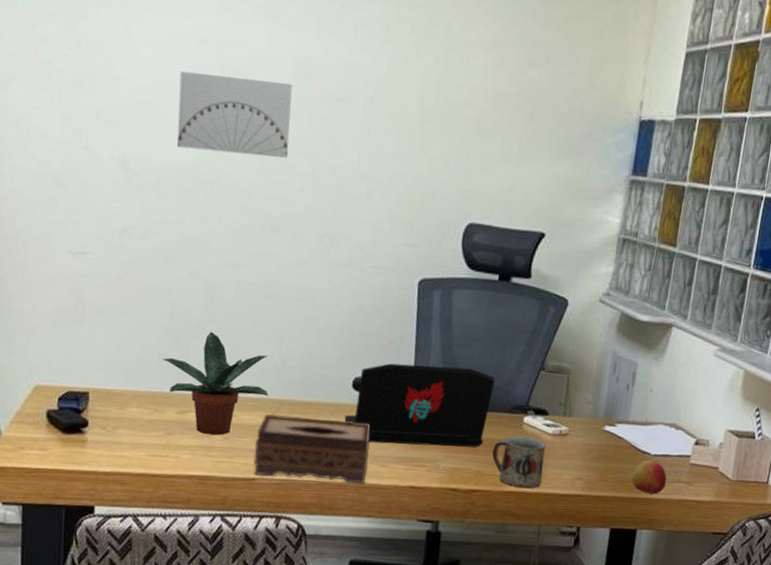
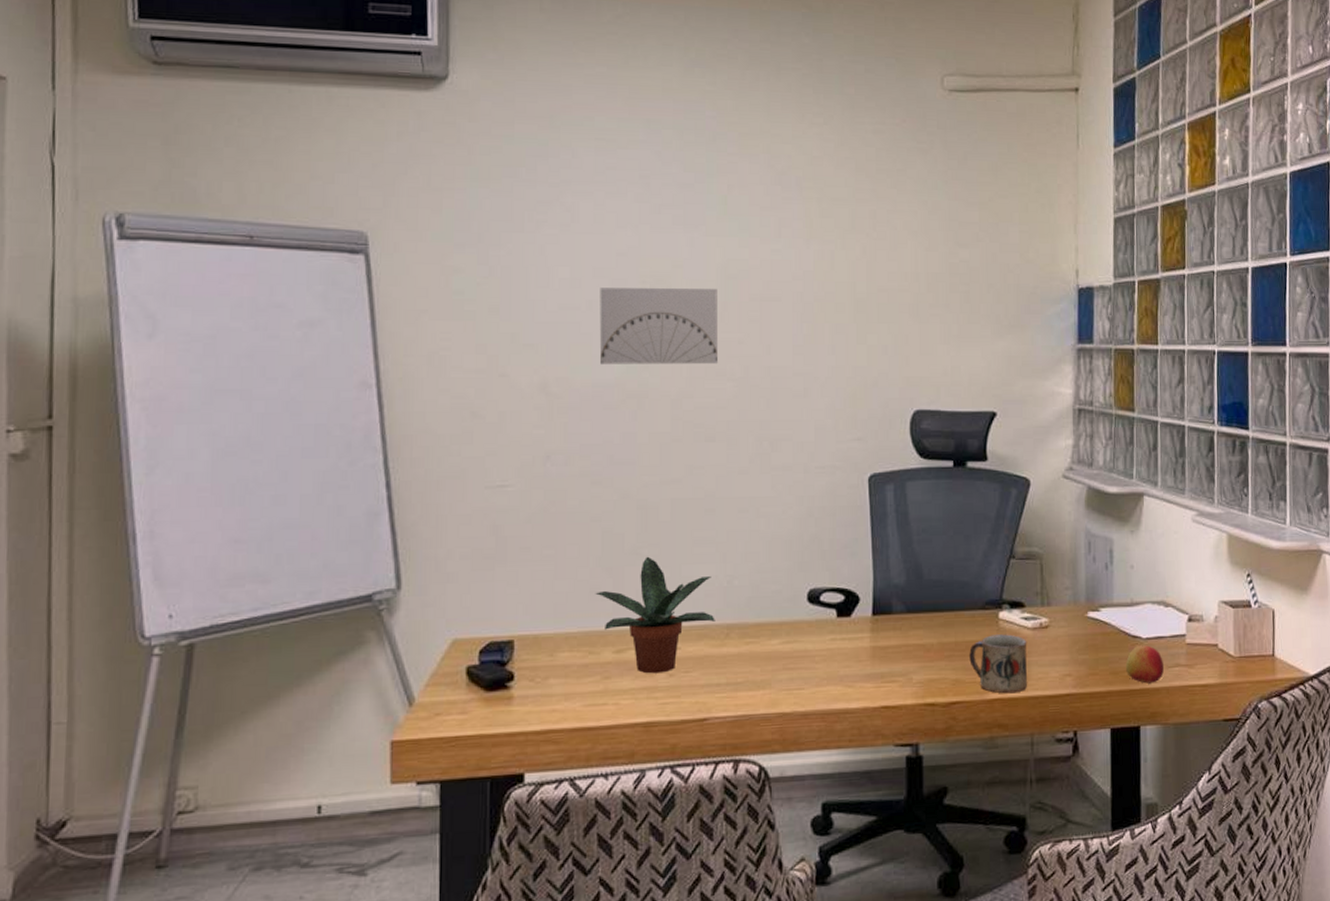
tissue box: present [254,414,371,484] -> none [704,639,833,715]
laptop: present [344,363,496,448] -> none [802,565,963,661]

